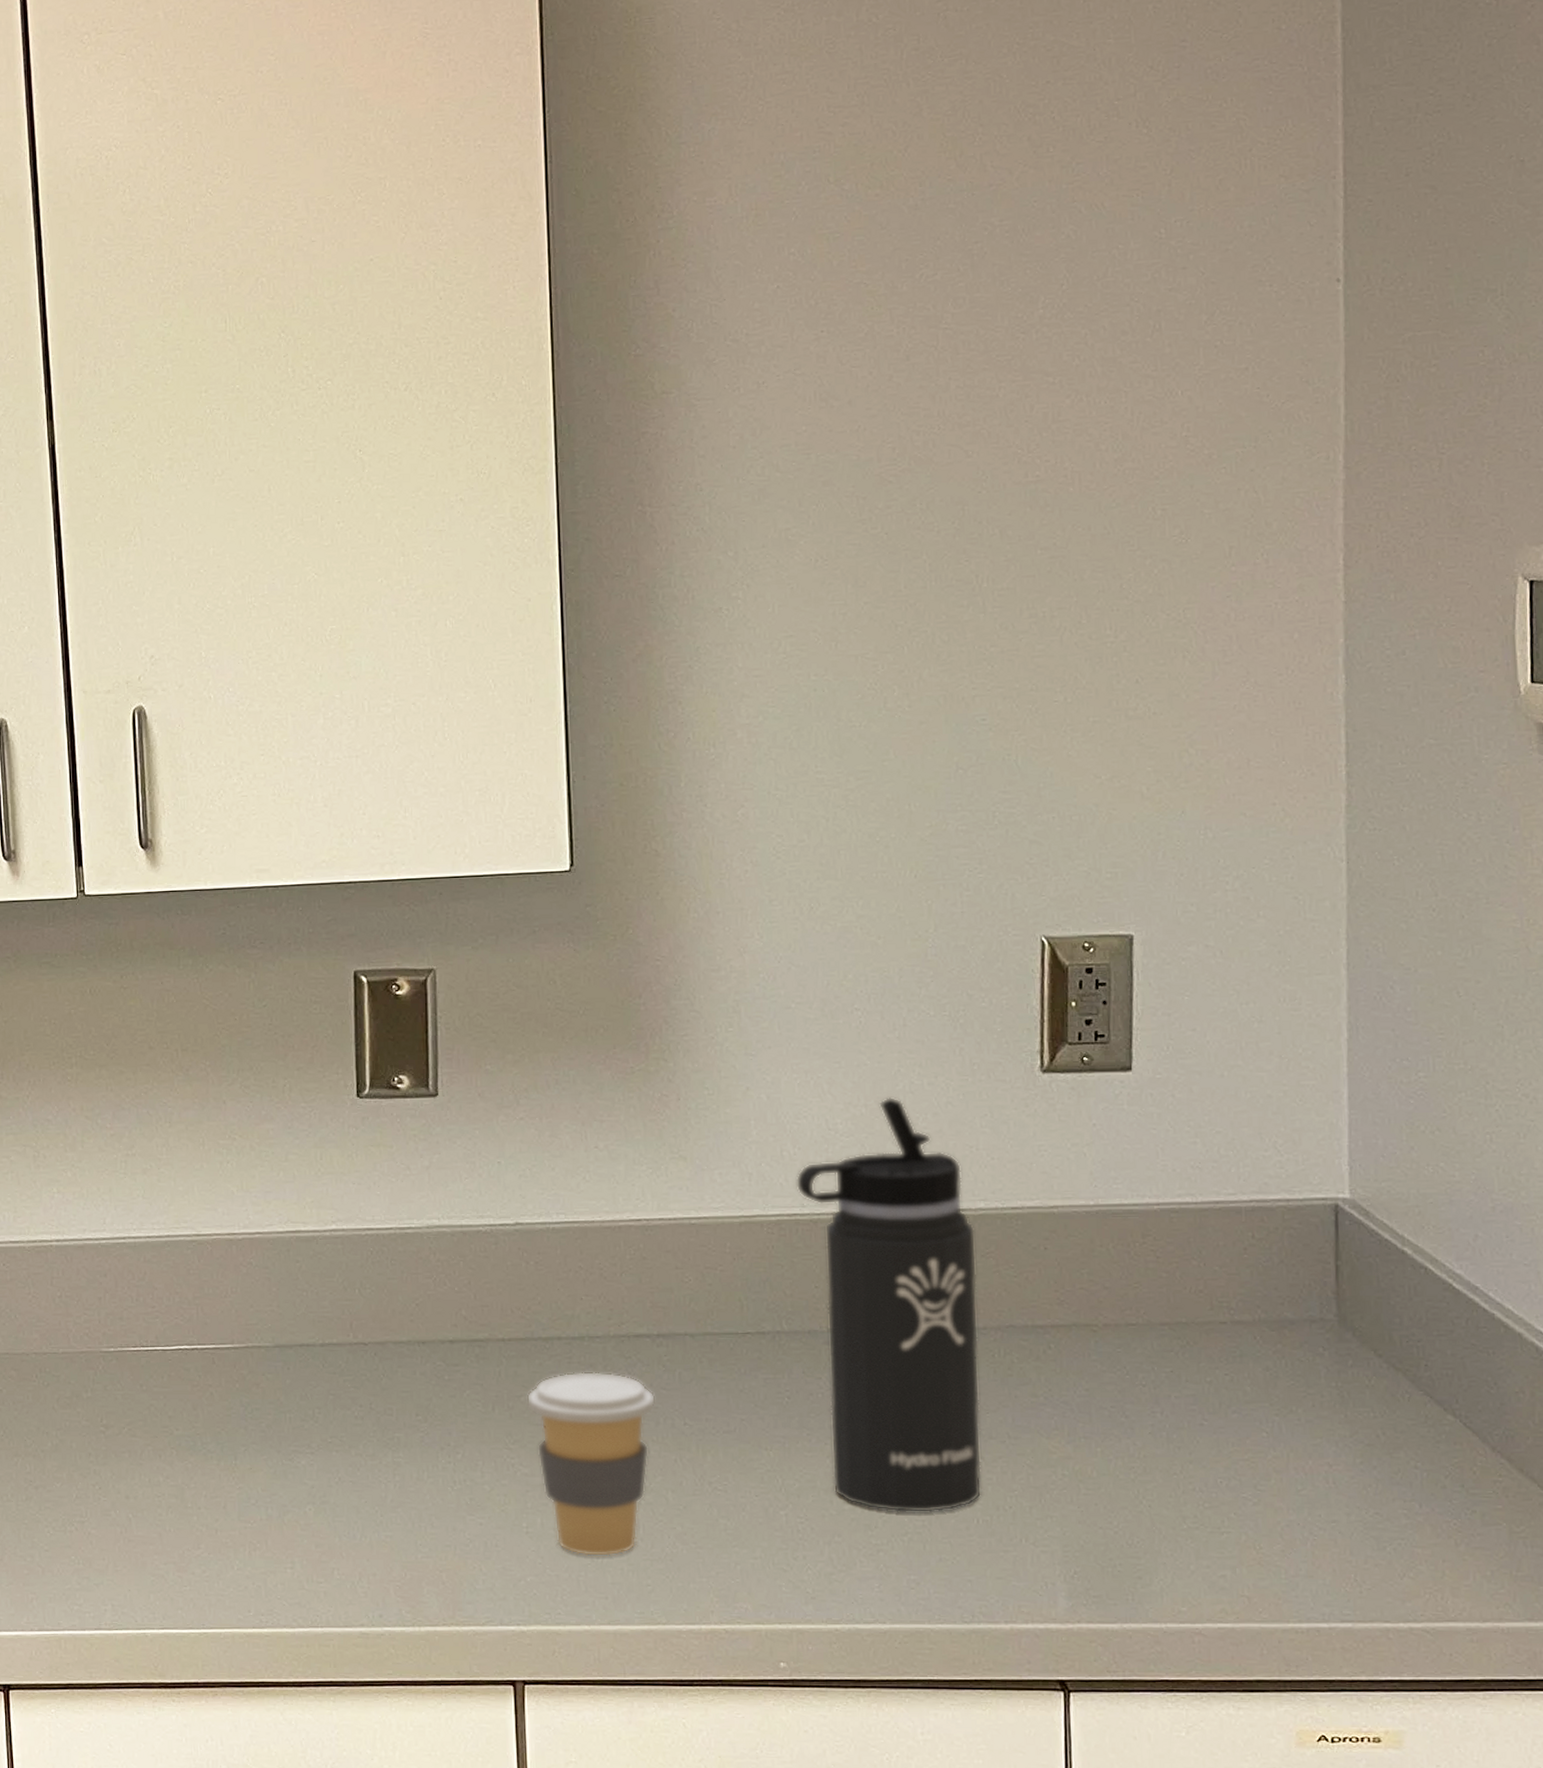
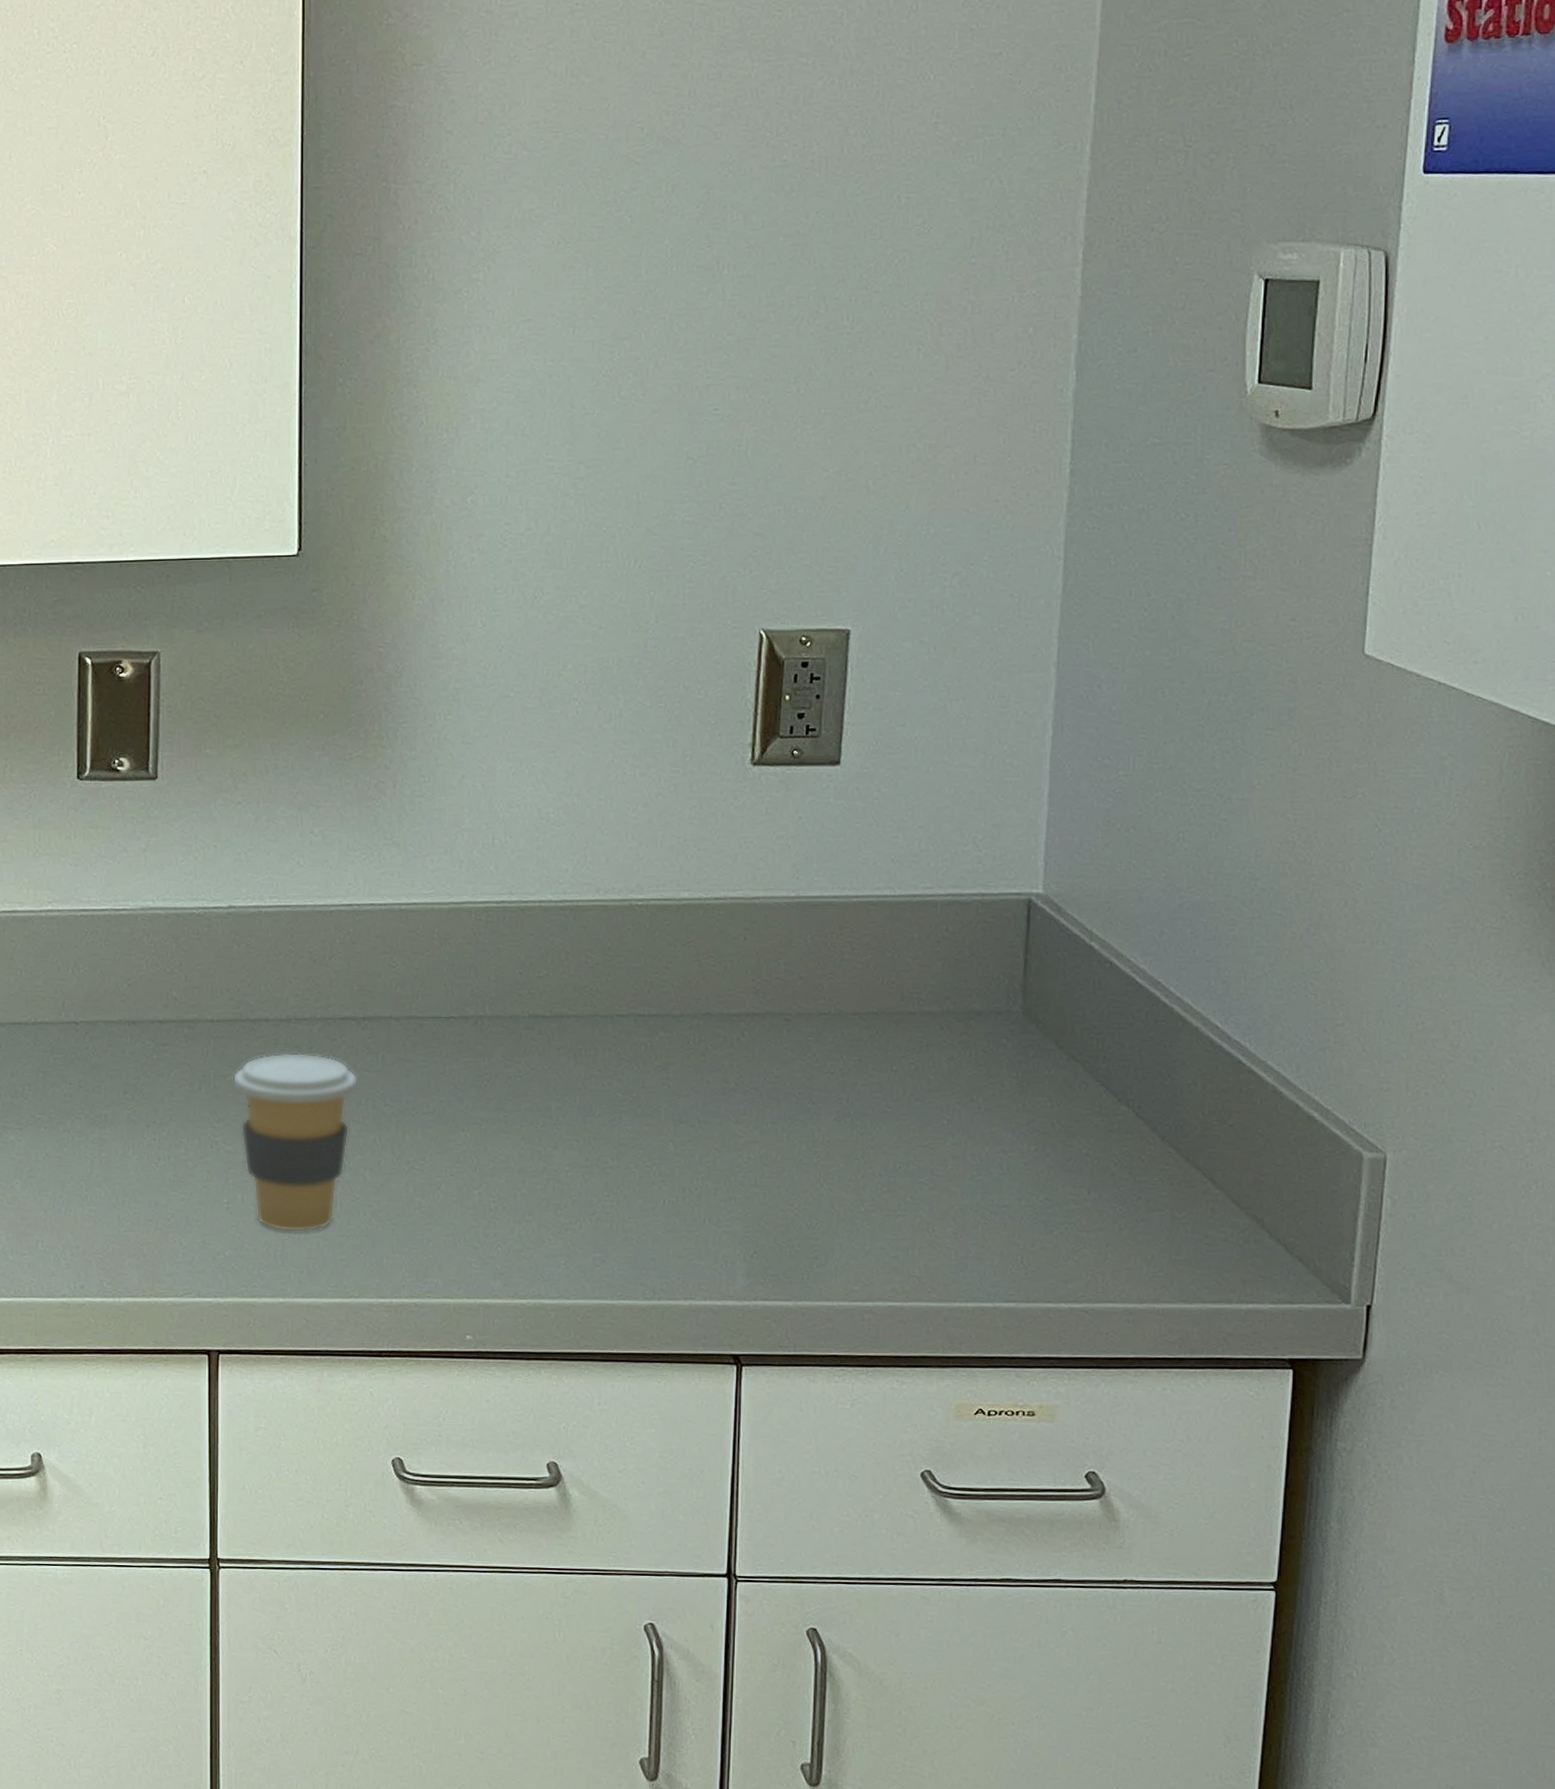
thermos bottle: present [795,1096,982,1513] -> none [505,786,678,1194]

